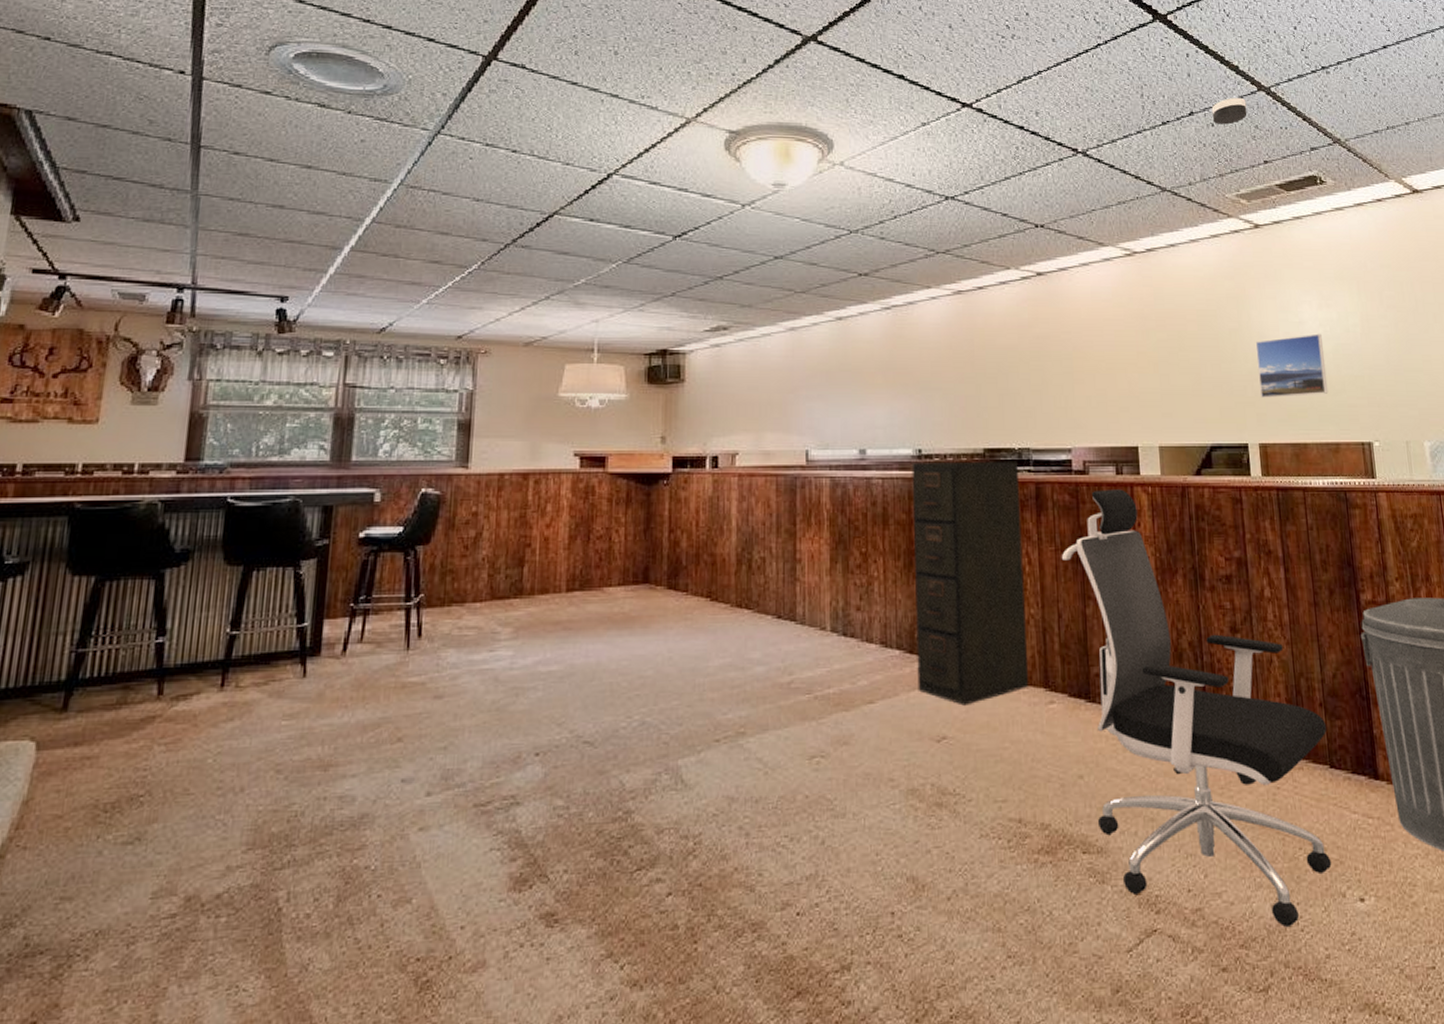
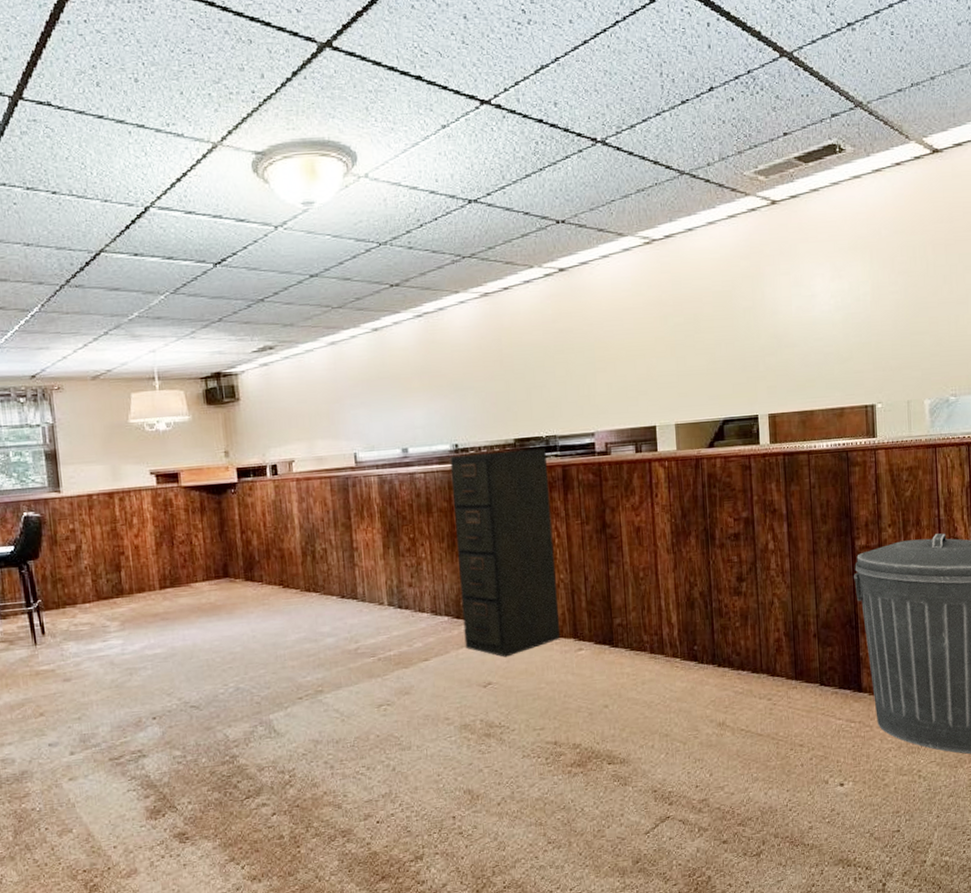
office chair: present [1062,489,1332,927] -> none [587,465,819,808]
smoke detector: present [1211,97,1247,125] -> none [732,66,768,98]
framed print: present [1255,333,1328,398] -> none [768,305,836,371]

